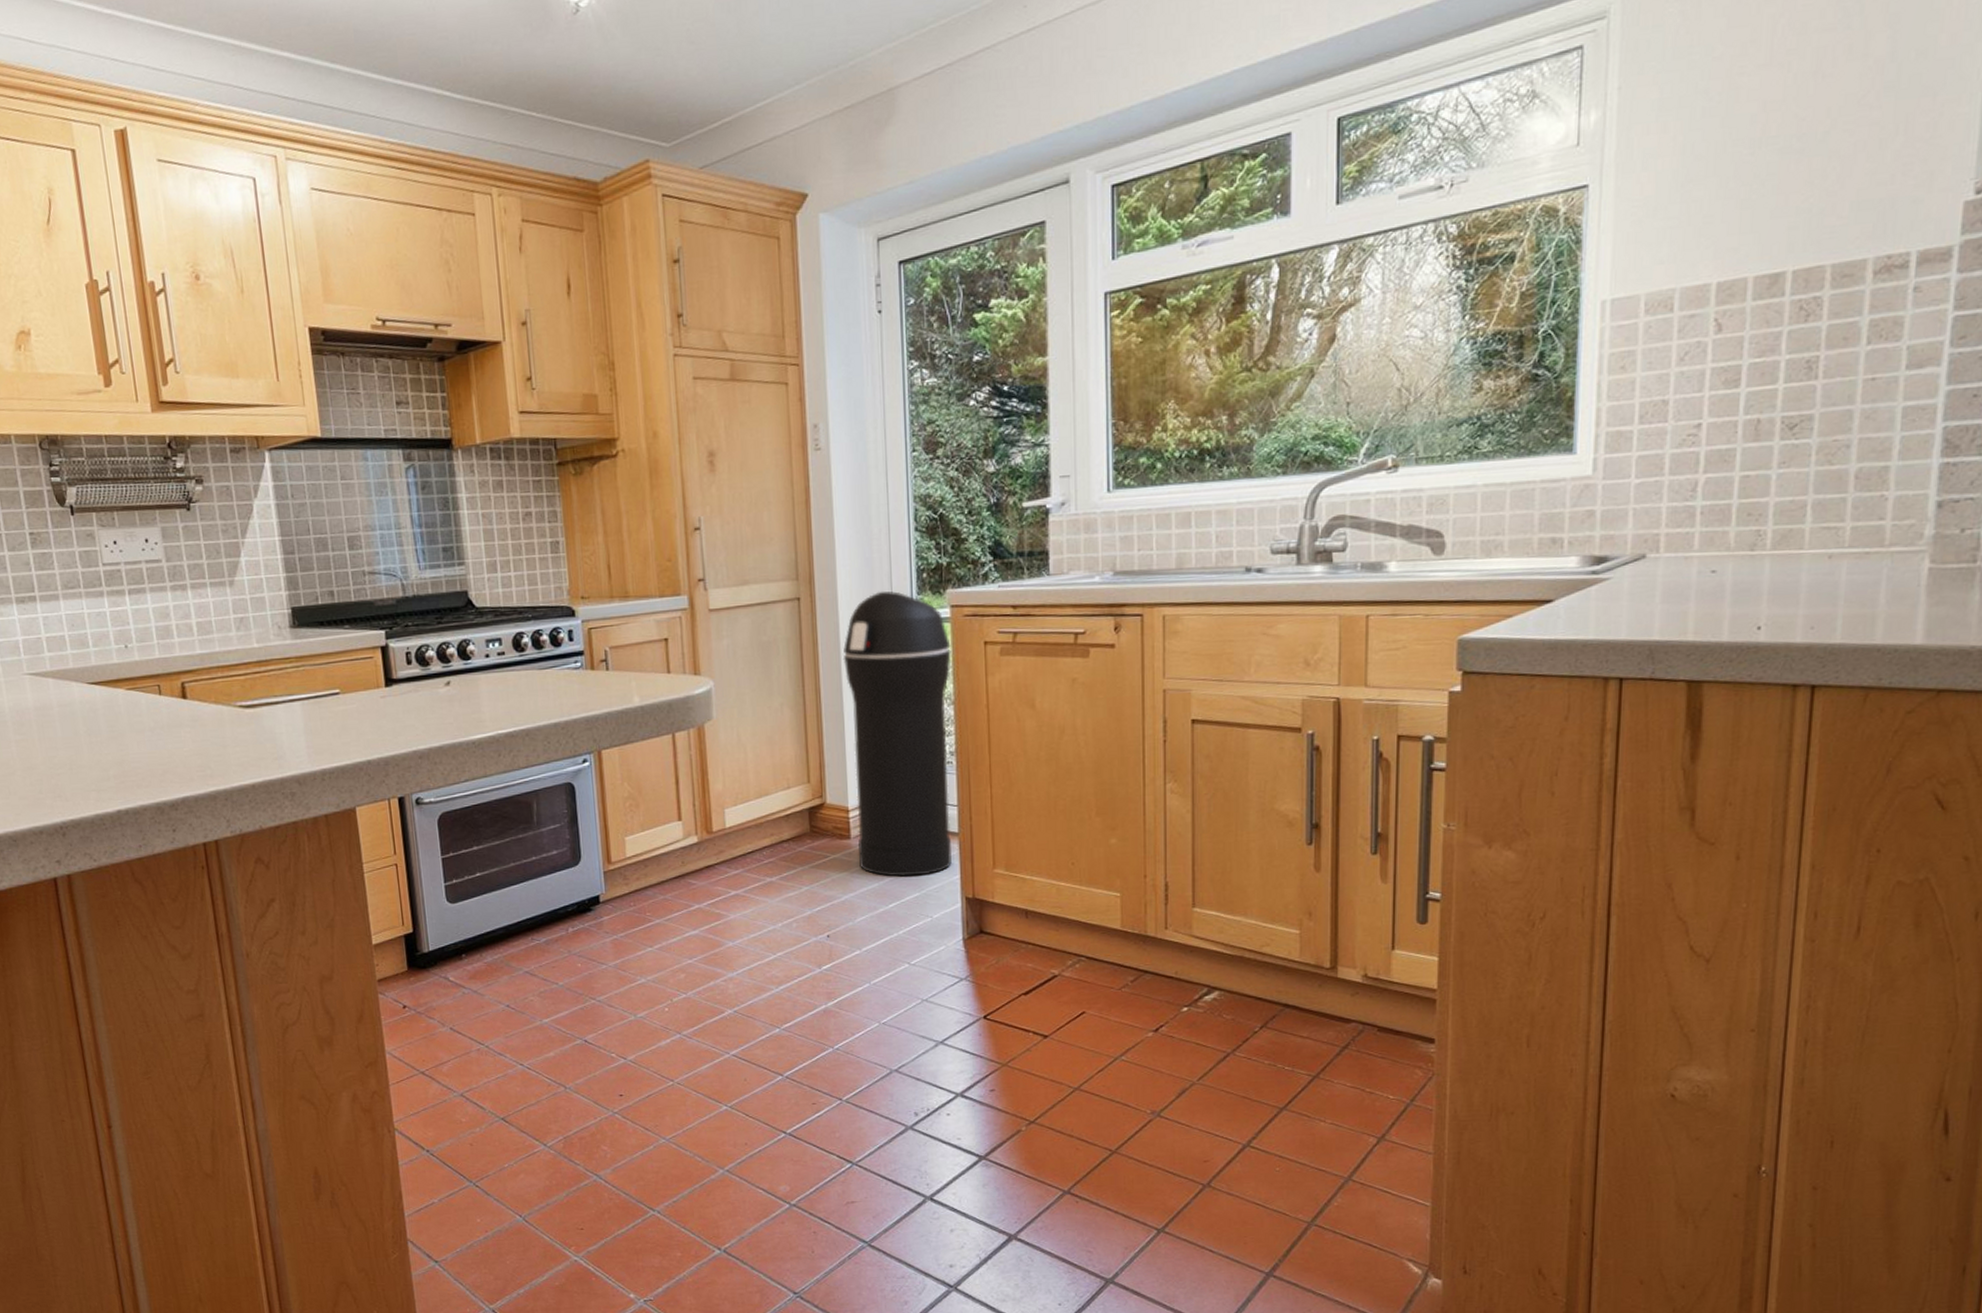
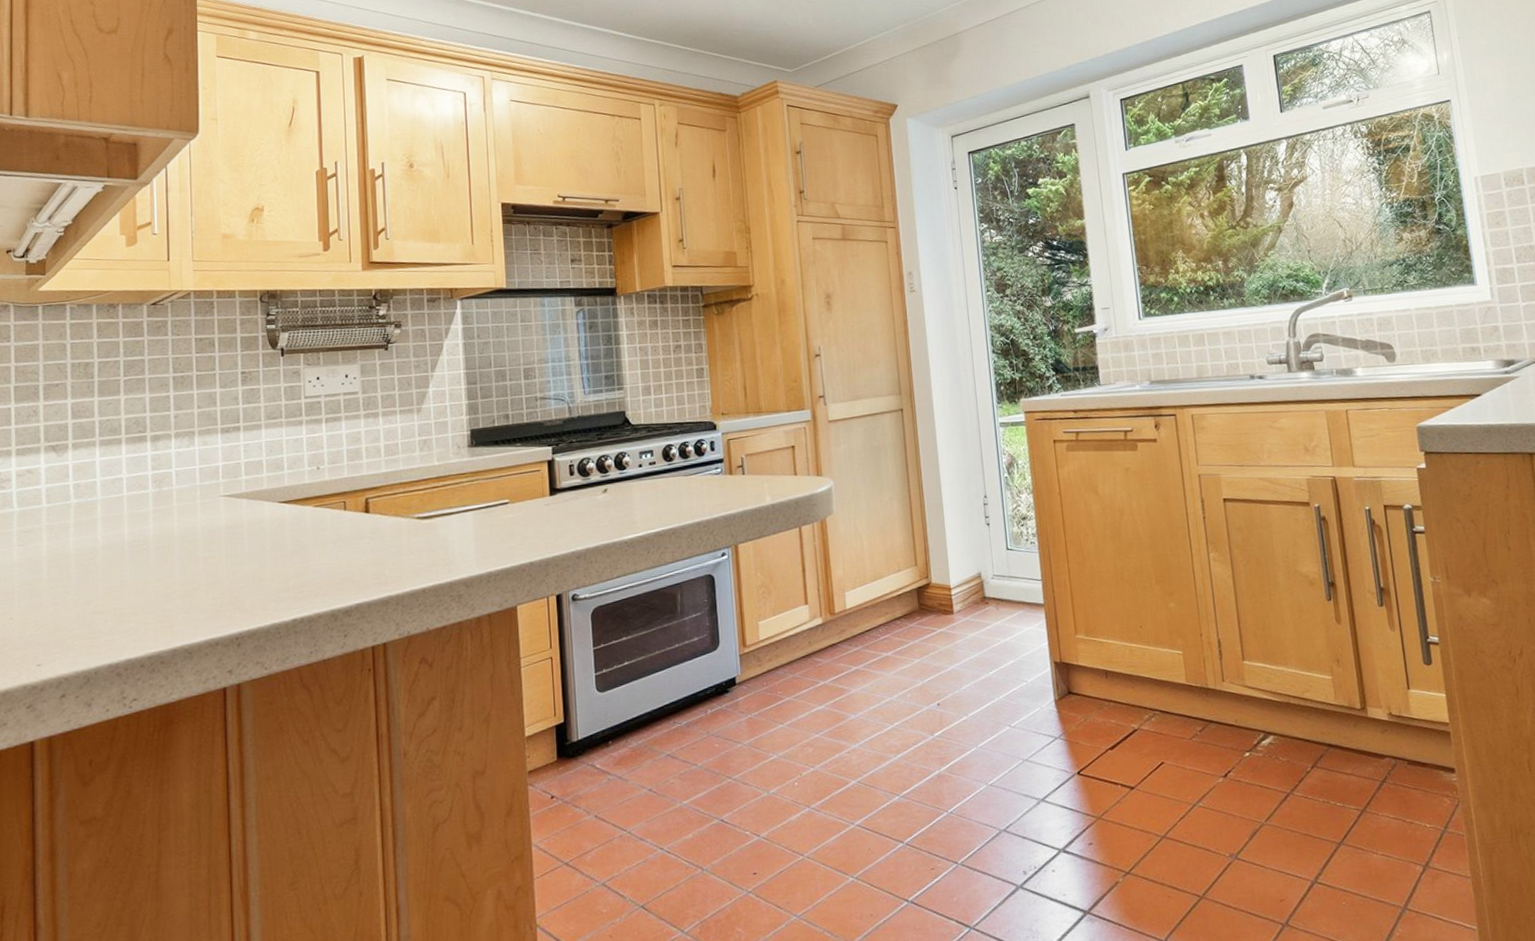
trash can: present [843,591,952,877] -> none [940,401,1040,646]

